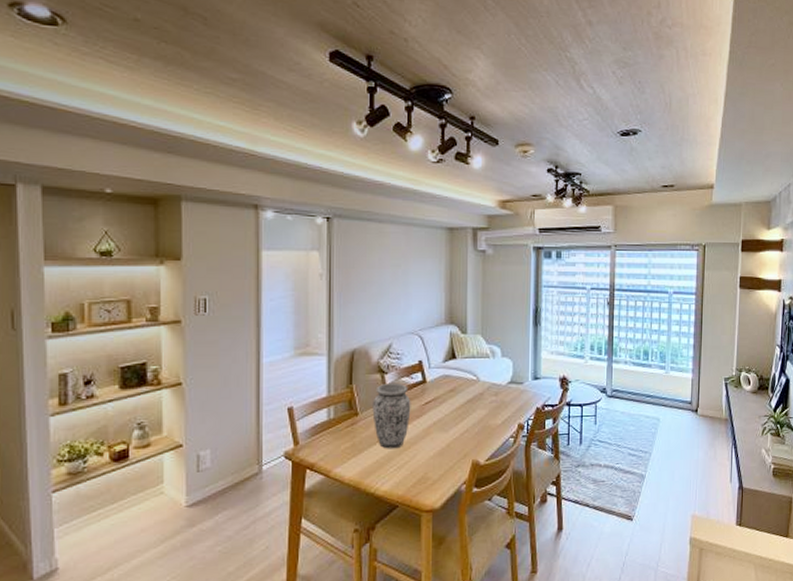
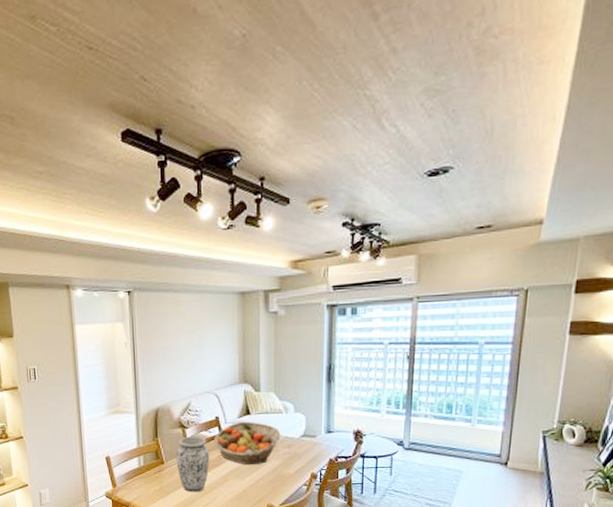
fruit basket: none [416,367,488,415] -> present [213,422,281,464]

